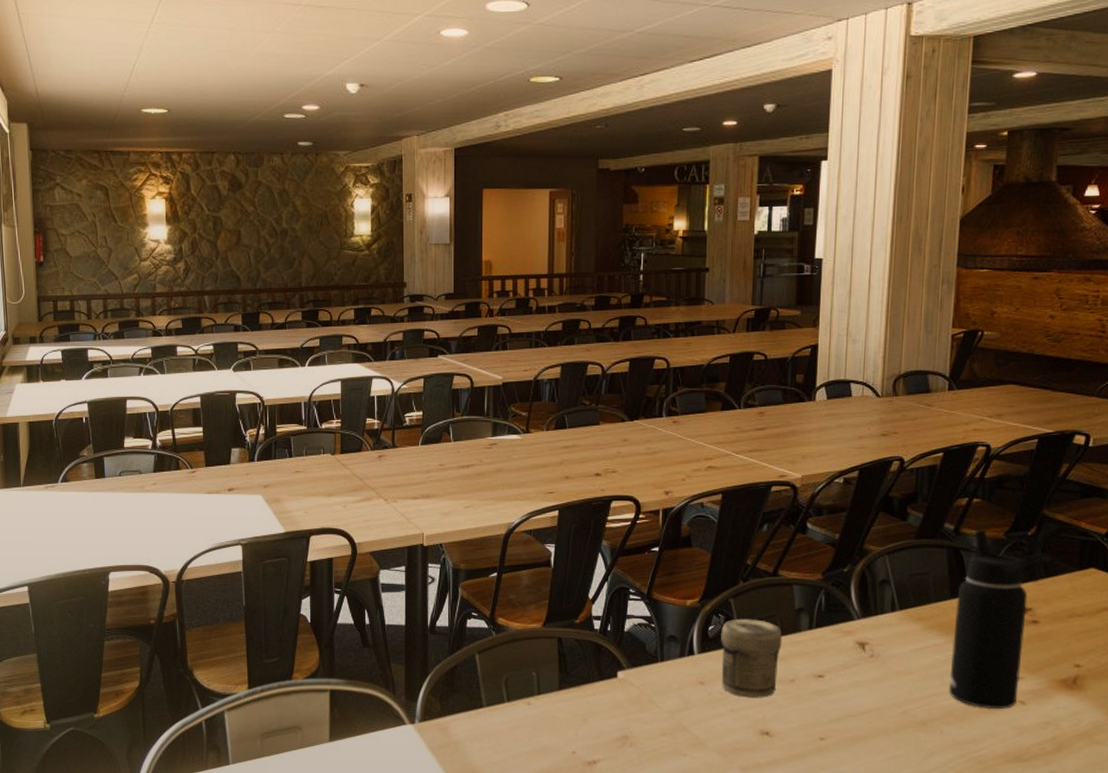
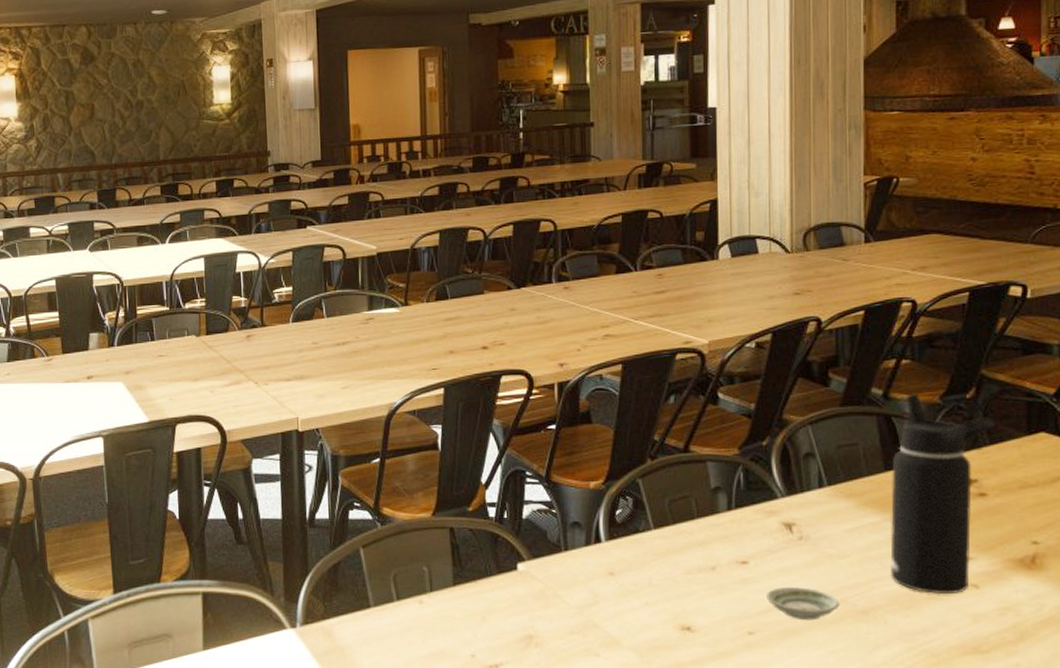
jar: present [721,618,782,698] -> none [630,500,699,589]
saucer: none [837,699,903,729] -> present [765,587,840,621]

